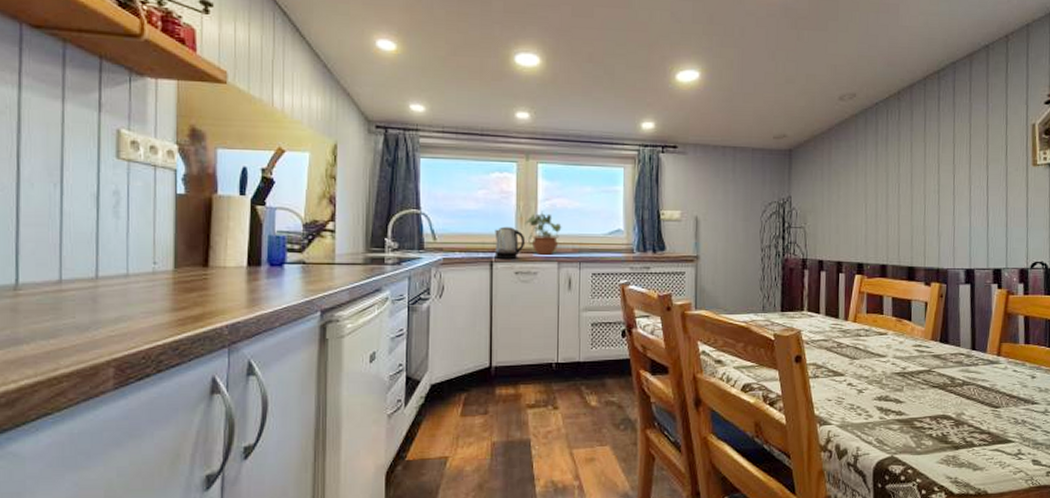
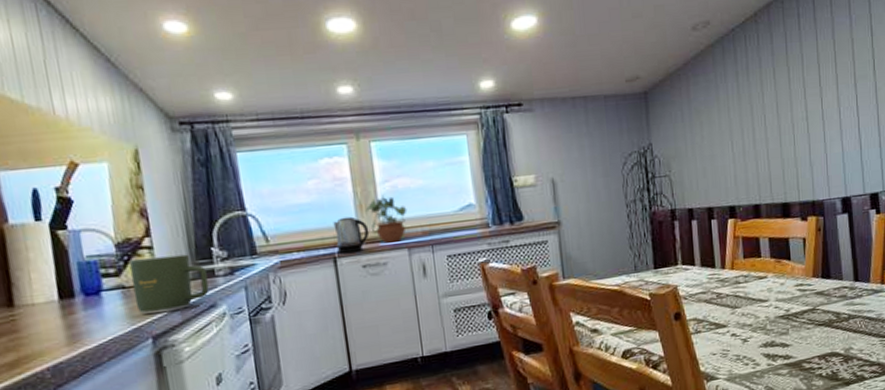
mug: none [312,240,377,290] -> present [130,254,209,315]

